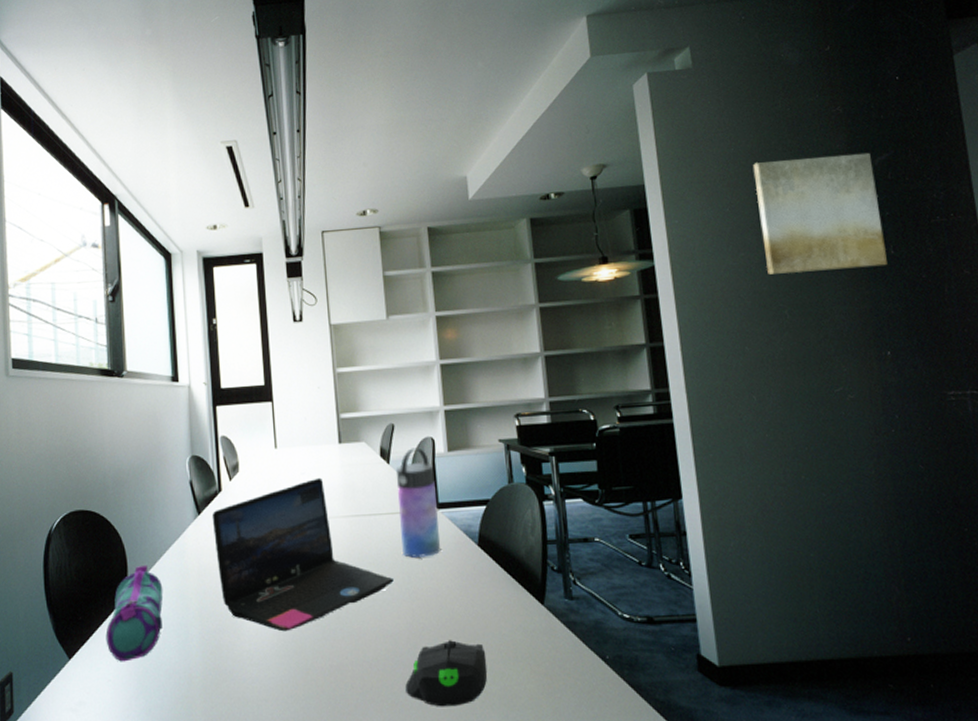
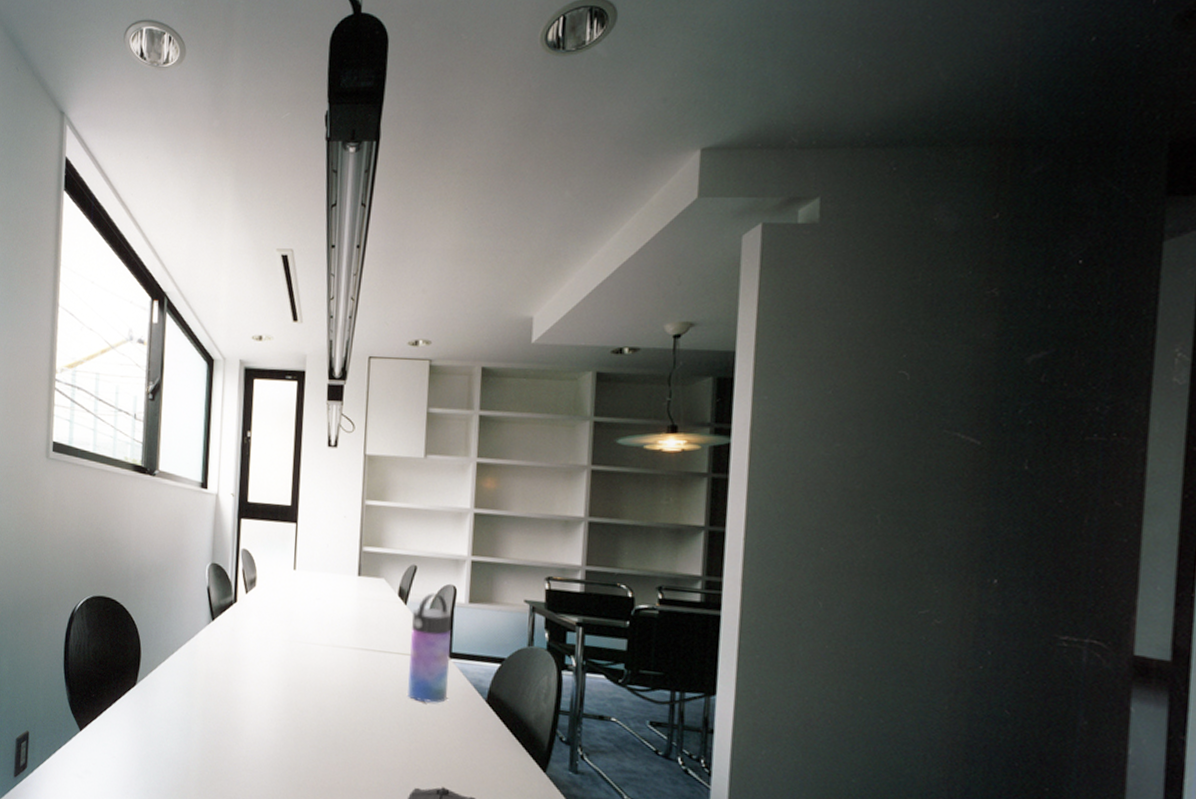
pencil case: present [105,564,164,662] -> none [114,658,172,743]
laptop: present [212,477,394,632] -> none [224,605,395,747]
wall art: present [752,152,887,275] -> none [864,343,1024,482]

